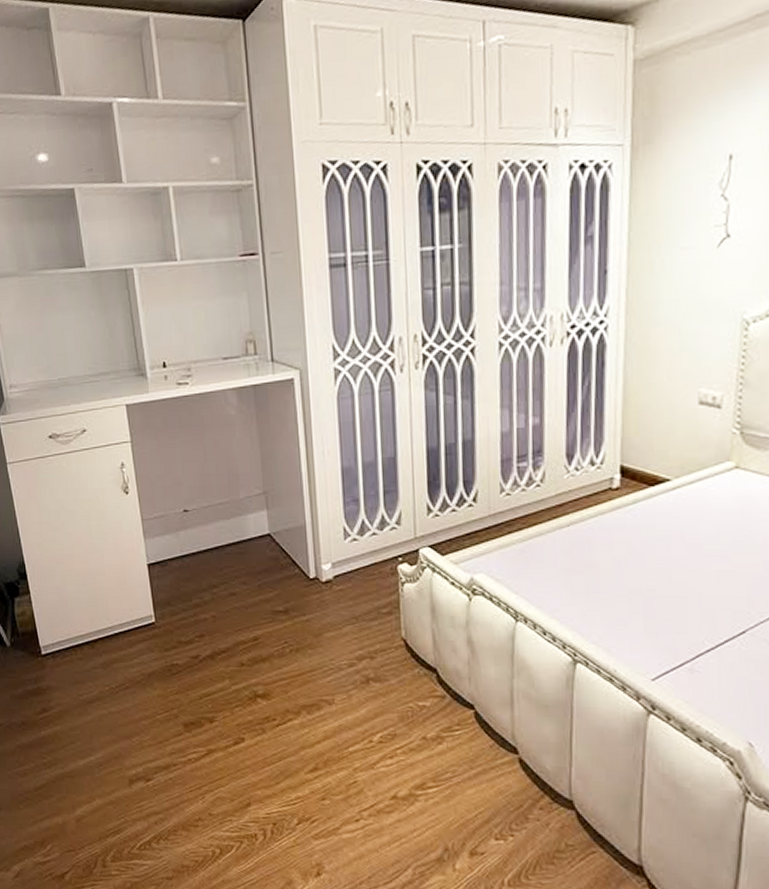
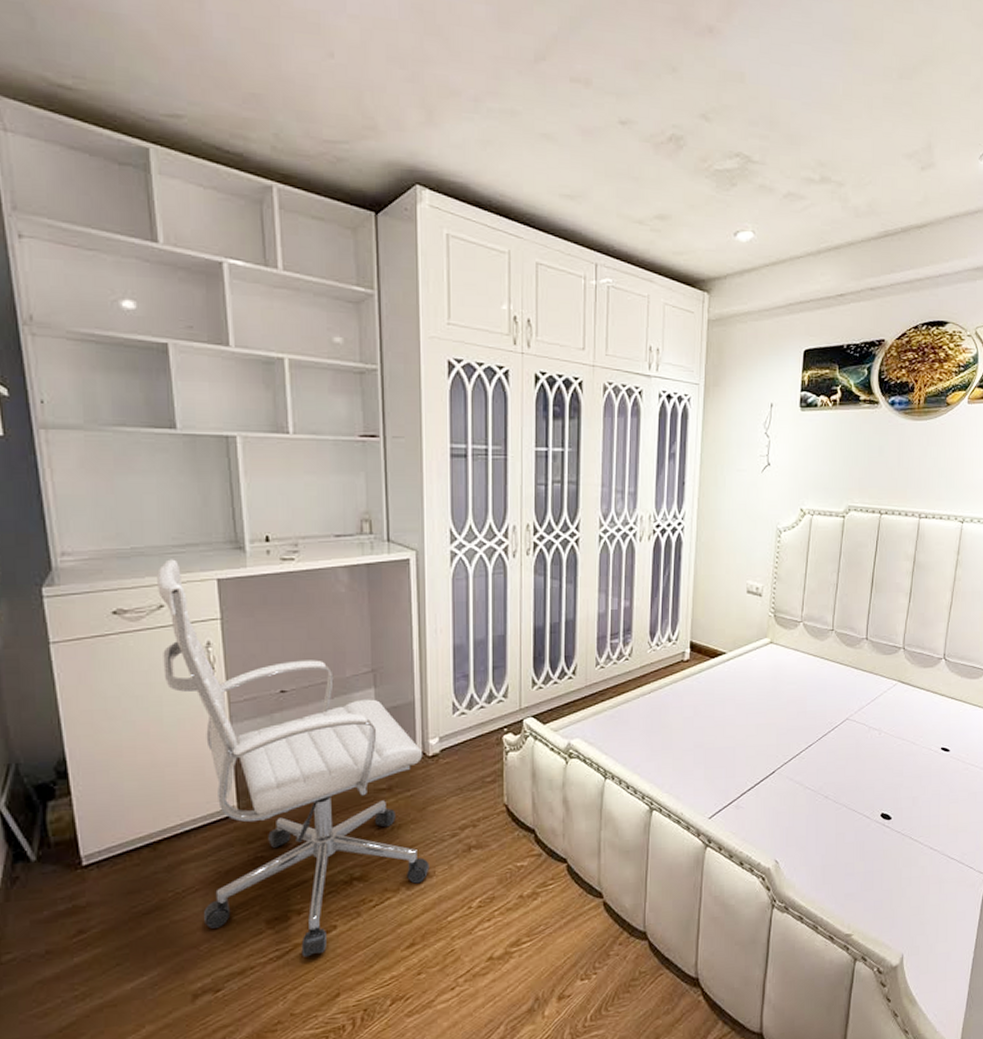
chair: none [79,387,329,764] -> present [157,559,430,958]

